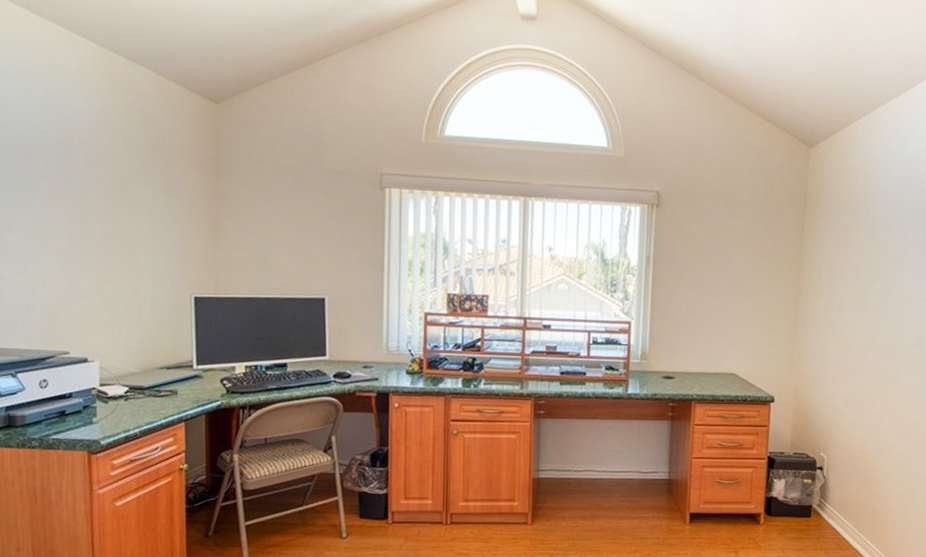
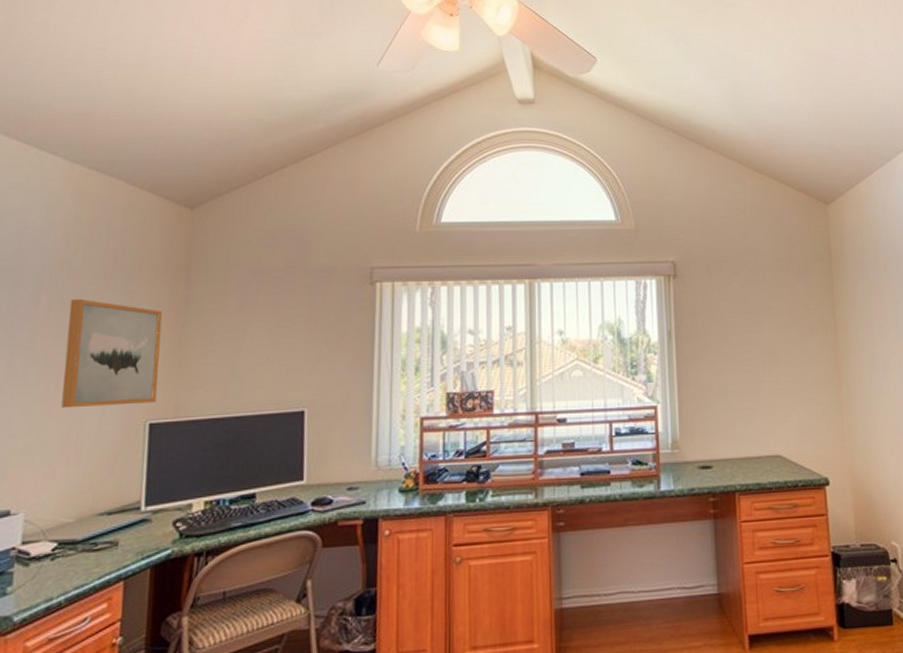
wall art: none [116,180,199,280] -> present [61,298,163,409]

